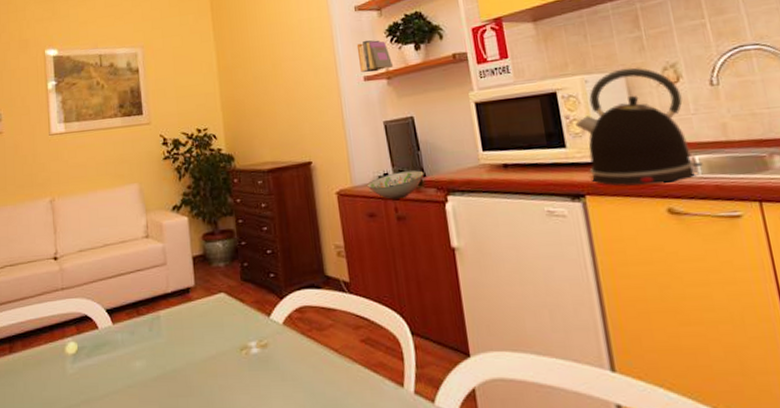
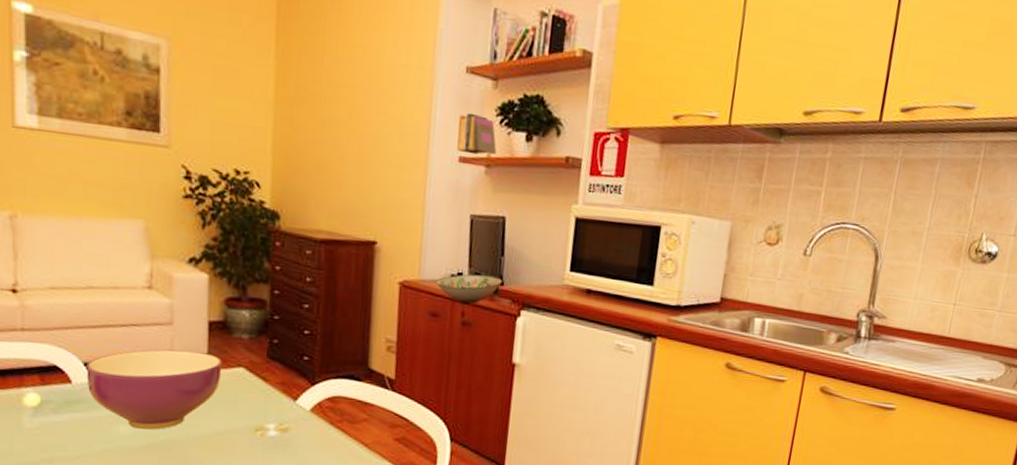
bowl: none [108,285,208,362] -> present [86,349,222,430]
kettle: present [575,67,703,187] -> none [668,217,776,340]

